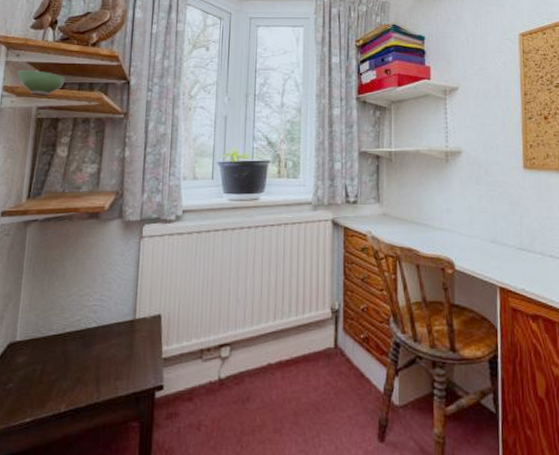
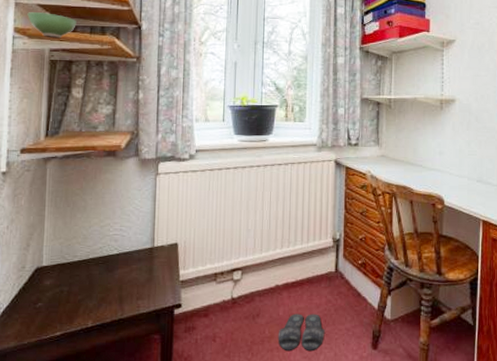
slippers: none [270,398,324,444] -> present [277,313,325,352]

